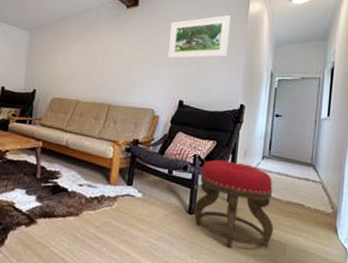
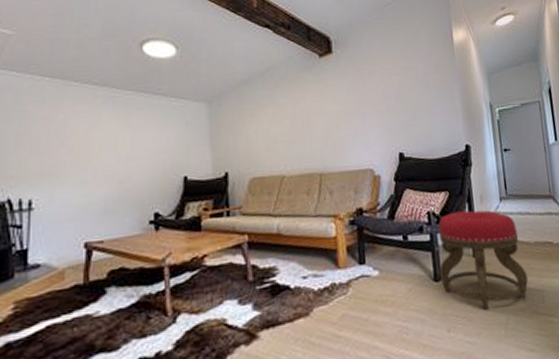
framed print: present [167,15,231,59] -> none [372,49,441,108]

